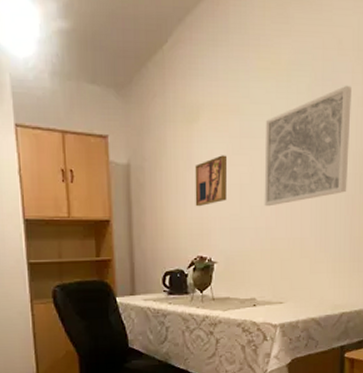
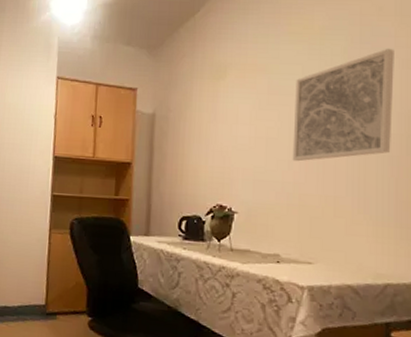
wall art: present [195,155,228,207] -> none [217,110,254,157]

